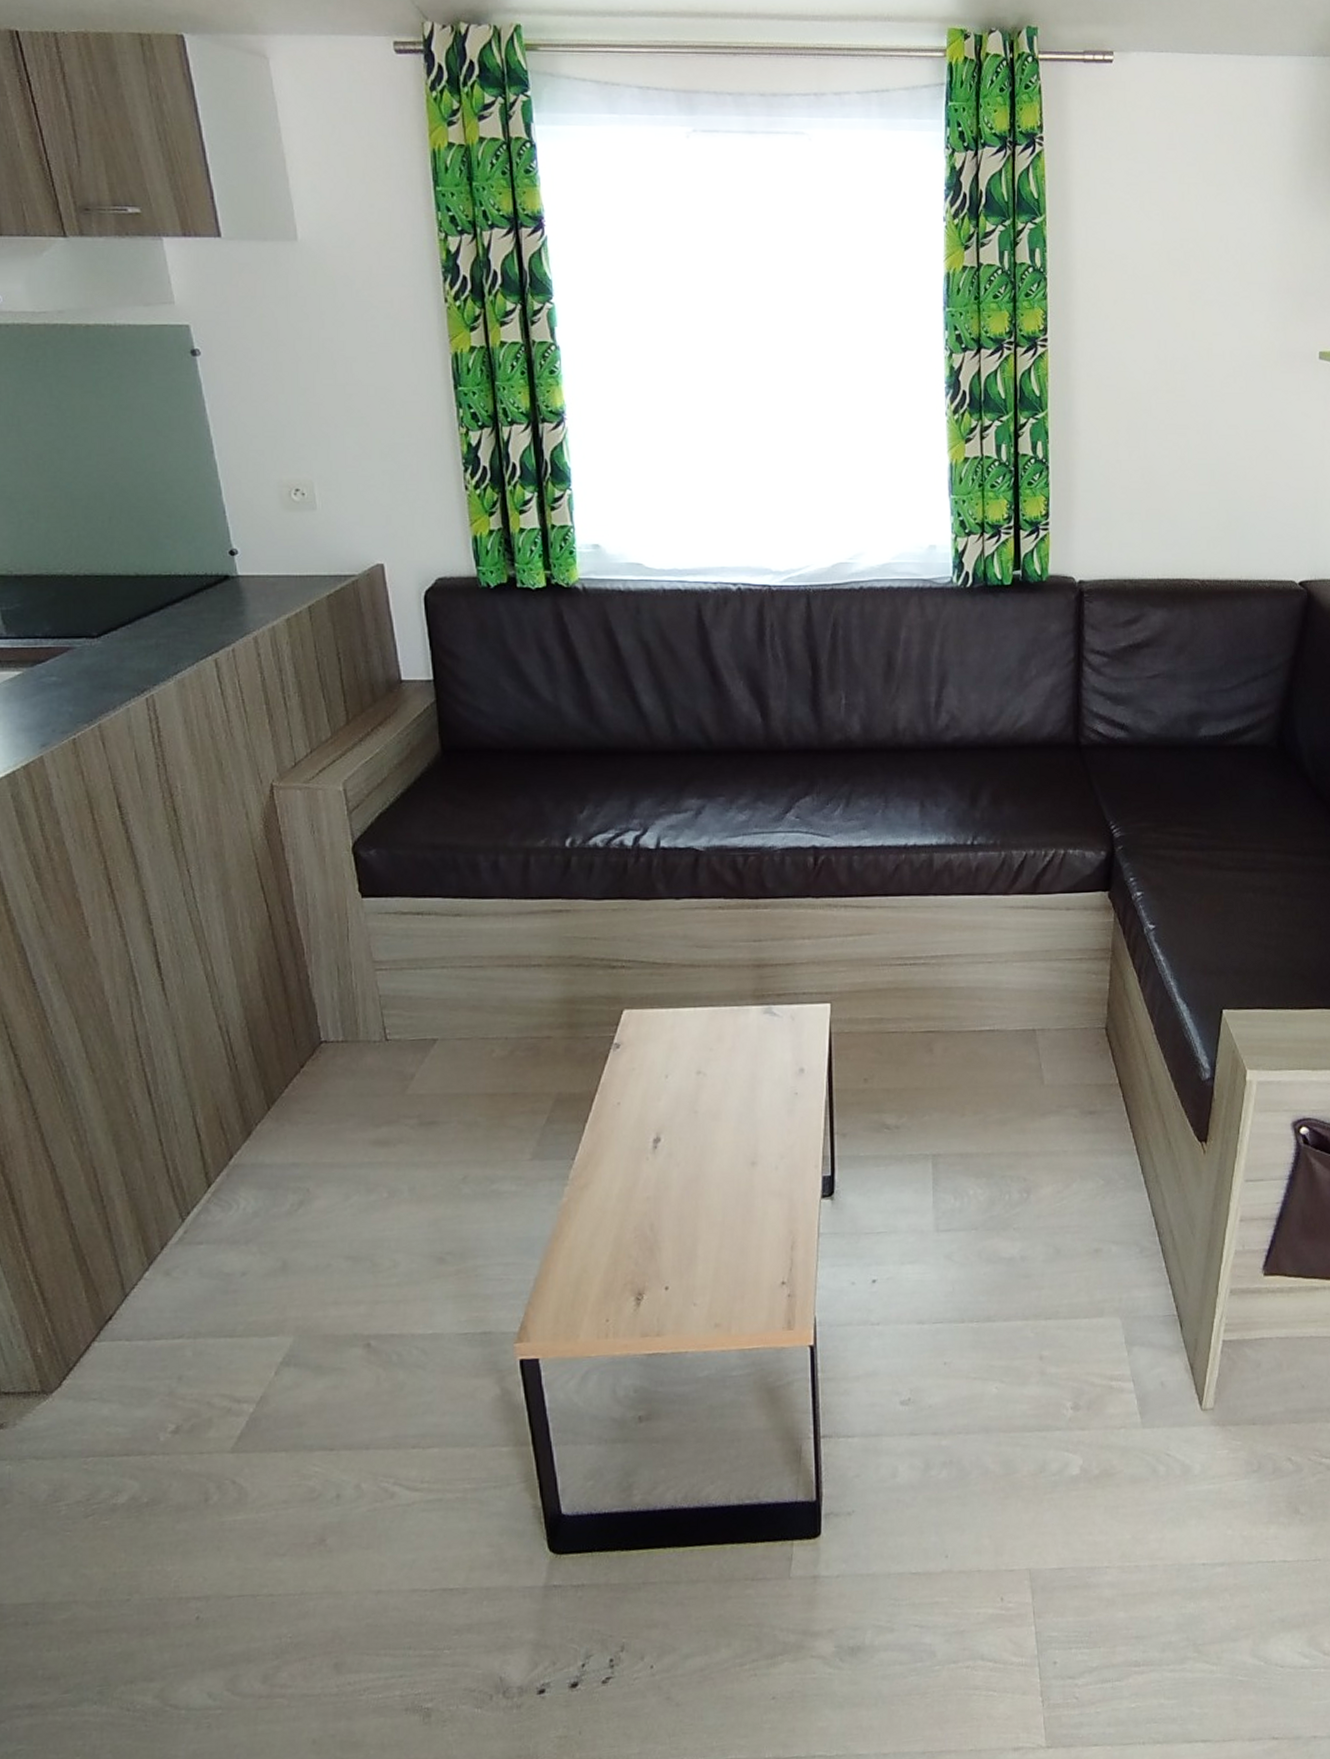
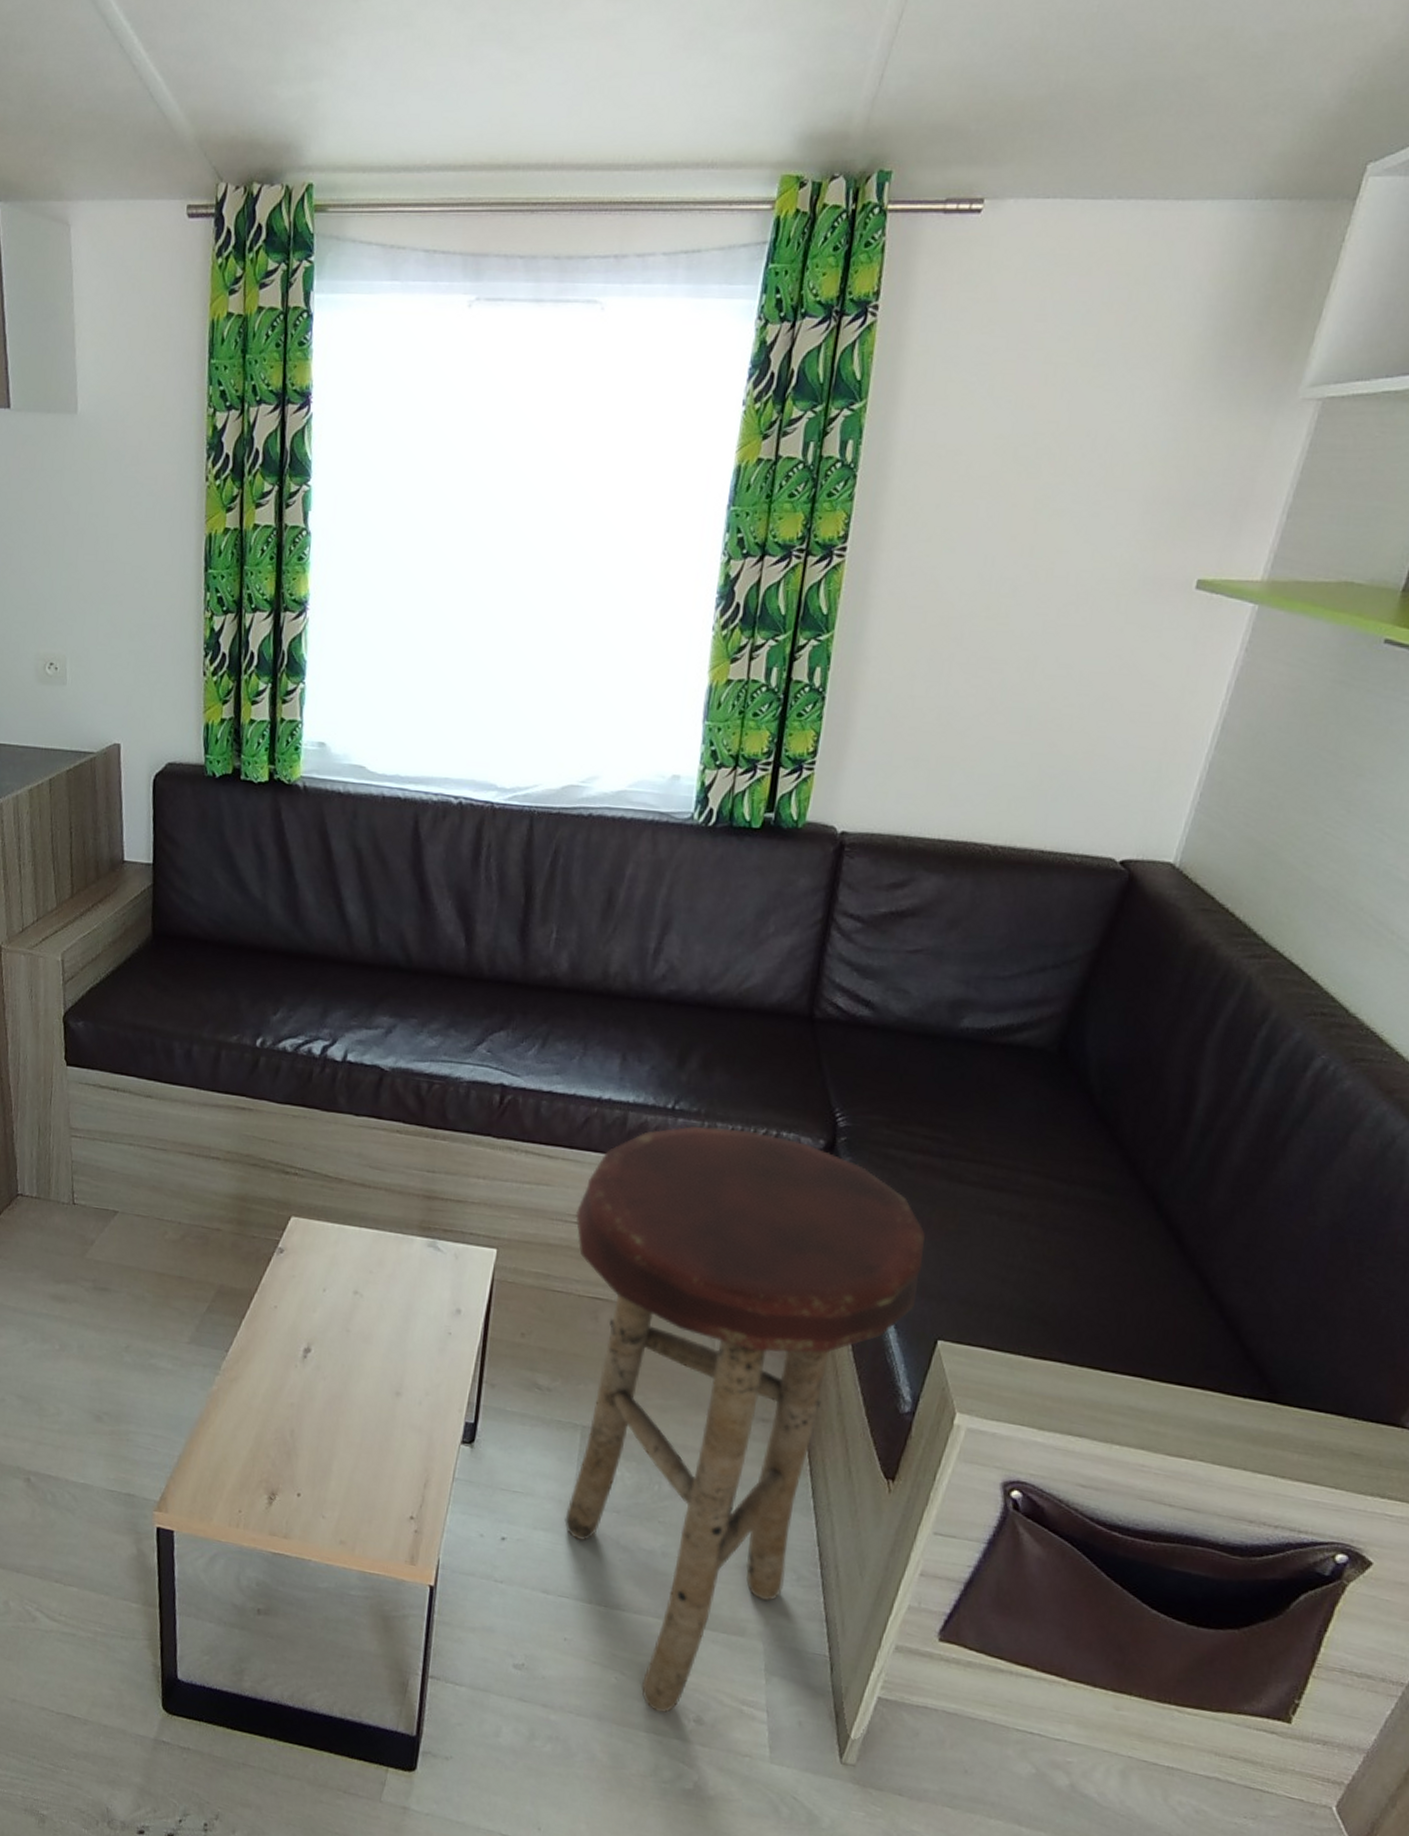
stool: none [899,853,1201,1410] -> present [565,1126,925,1713]

